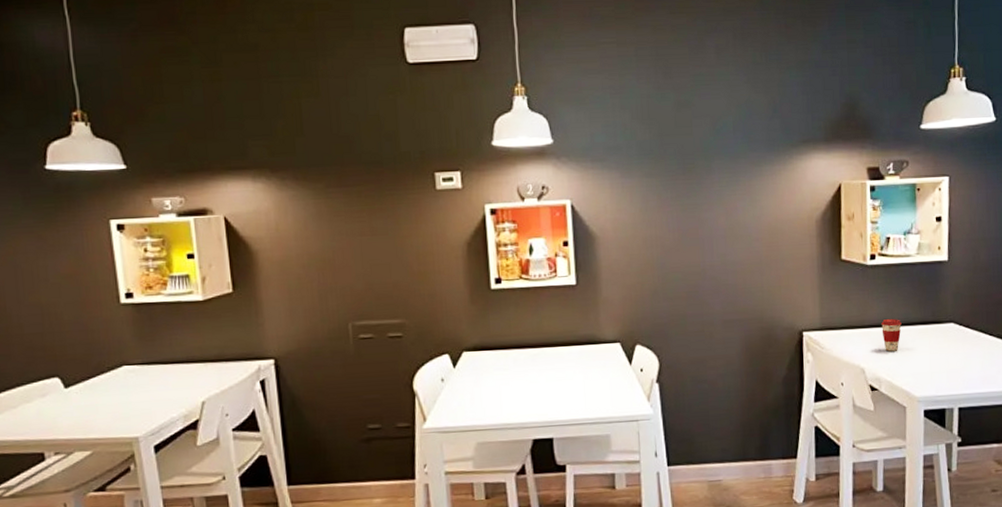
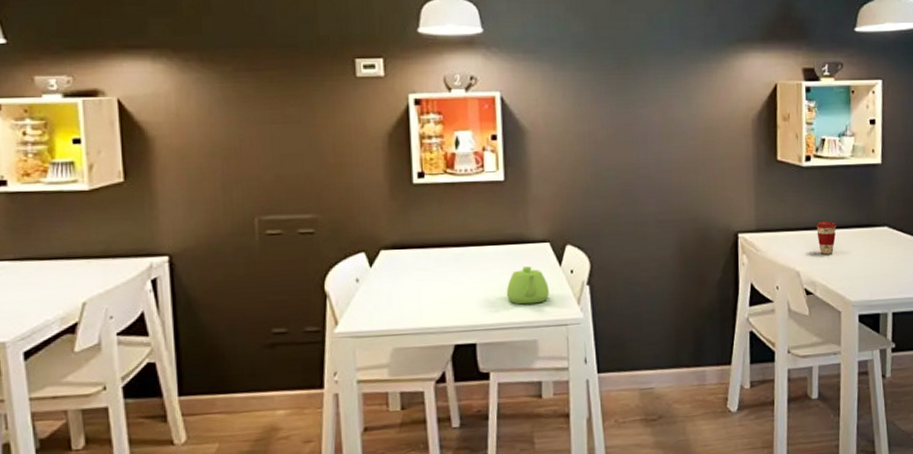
teapot: none [580,365,621,402] -> present [506,266,549,305]

